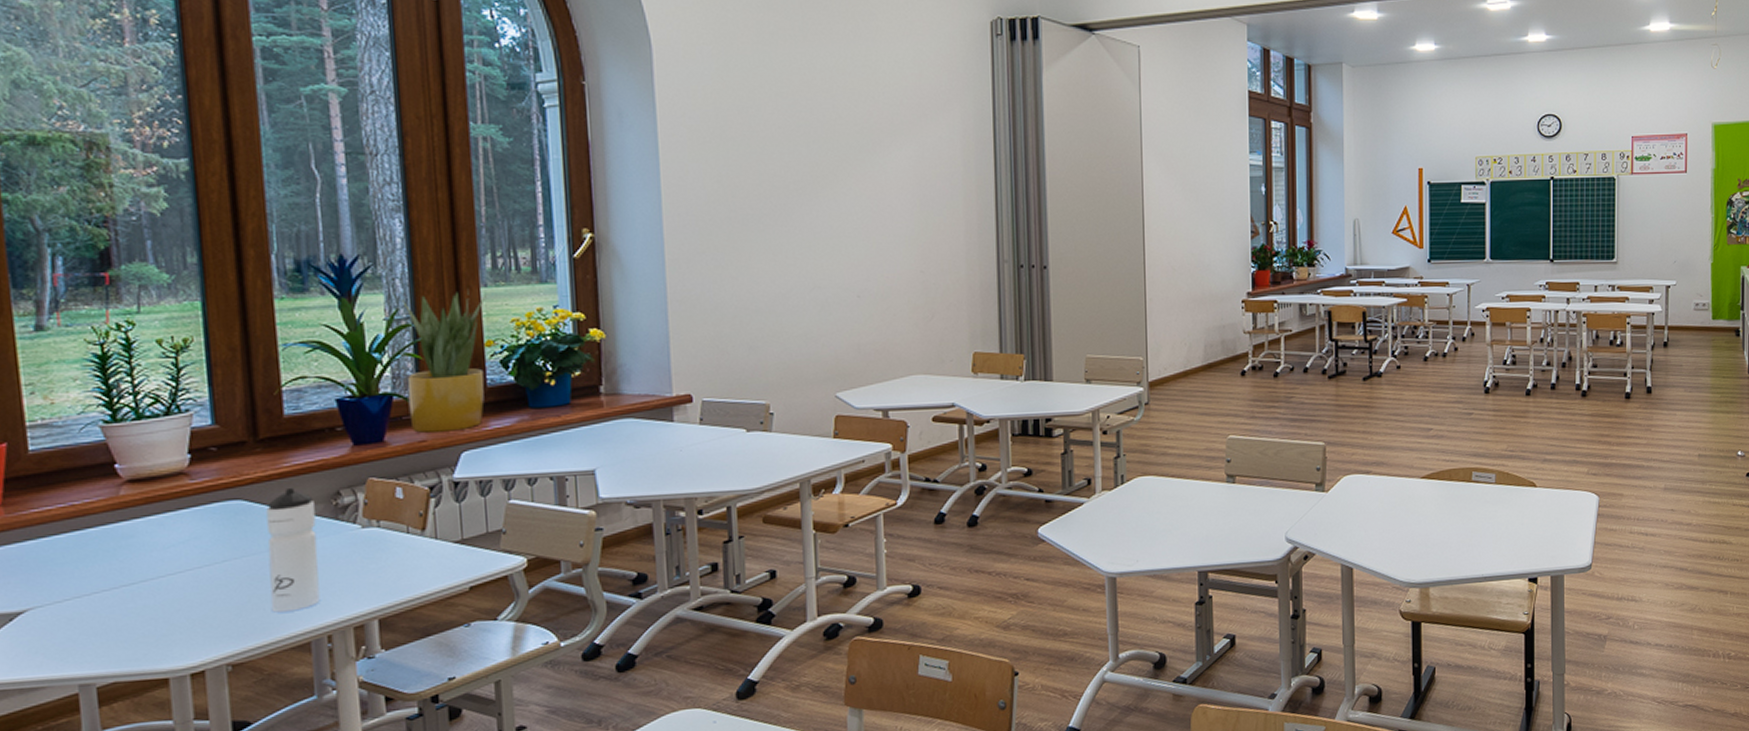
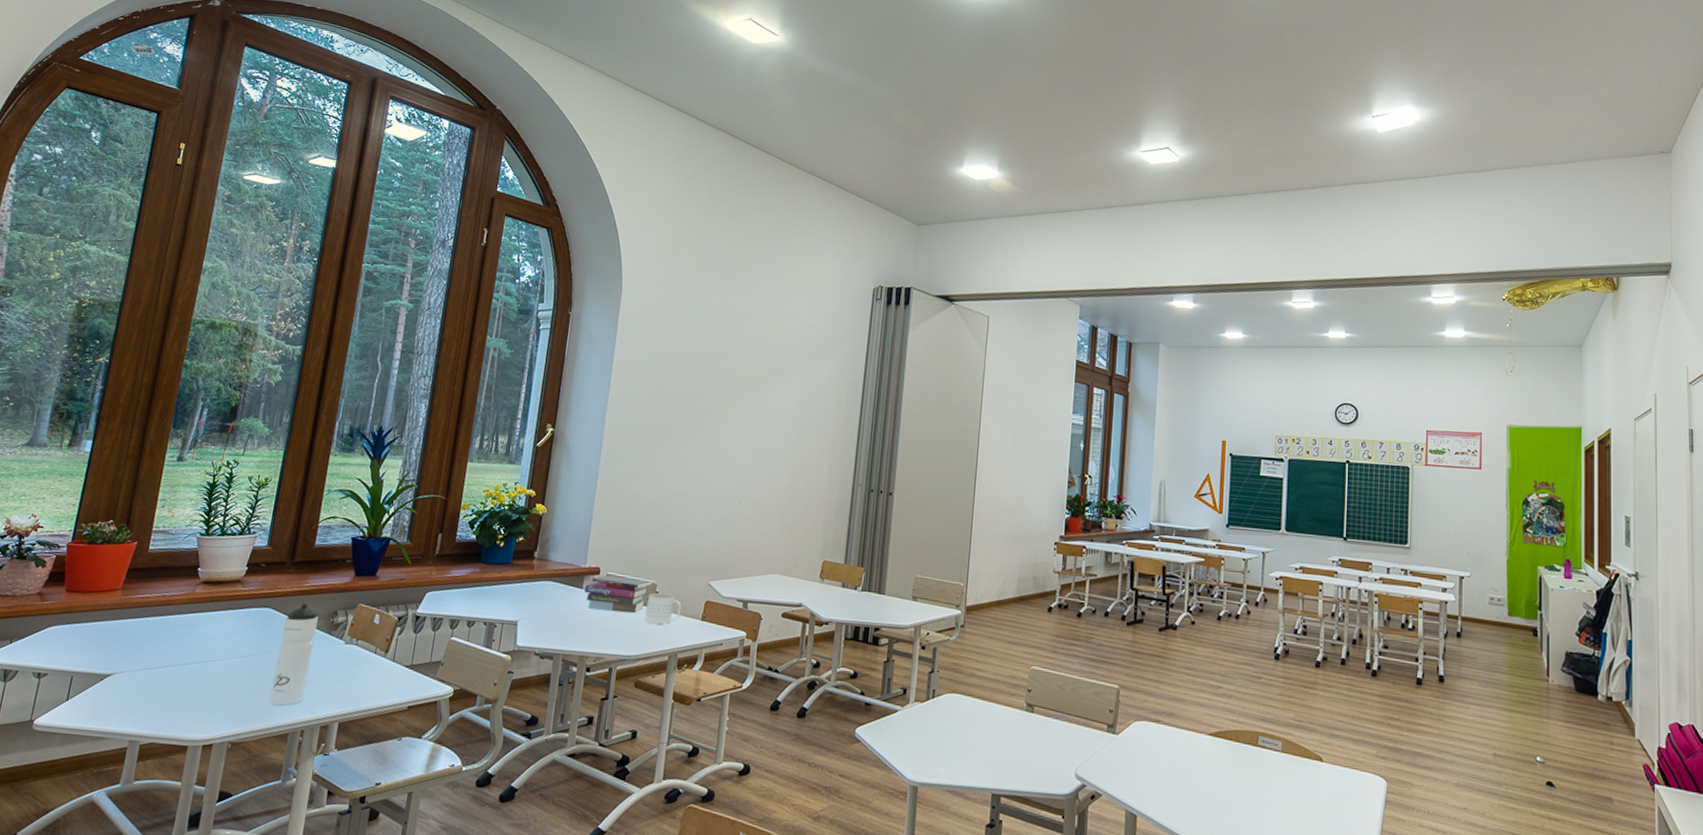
planter: present [400,290,486,433] -> none [396,463,470,574]
books: none [677,401,763,443] -> present [584,575,652,614]
mug: none [760,413,807,451] -> present [644,592,682,625]

